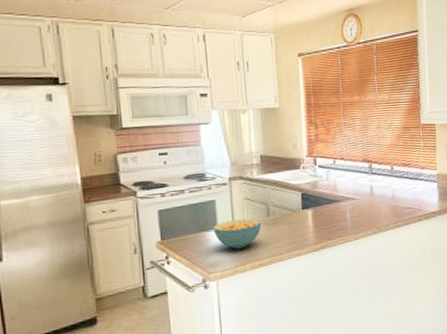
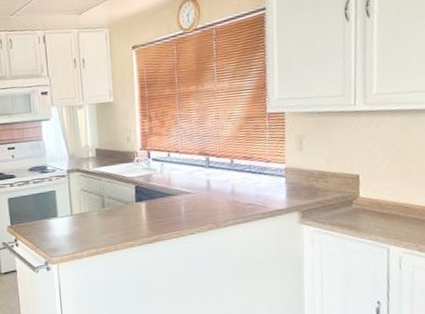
cereal bowl: present [213,218,261,249] -> none [54,209,97,237]

